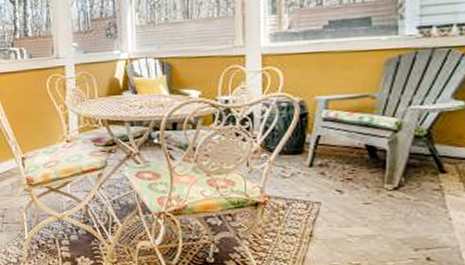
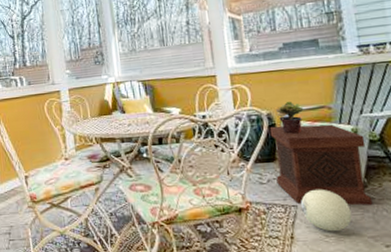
side table: none [300,115,409,206] -> present [269,124,373,206]
potted plant: none [310,87,343,125] -> present [275,101,304,134]
ball: none [324,186,381,232] -> present [300,189,352,232]

